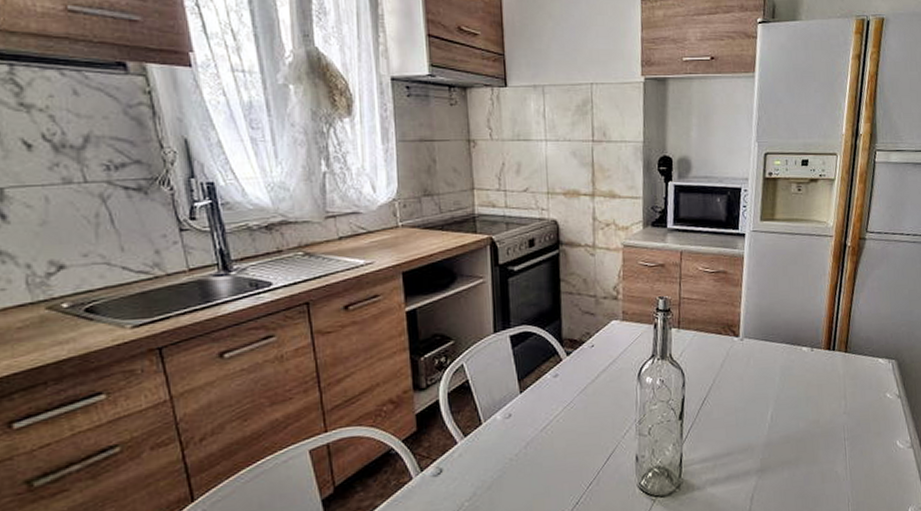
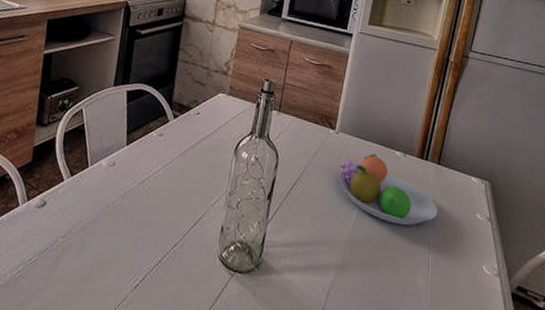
fruit bowl: none [748,354,850,419] -> present [339,154,438,225]

